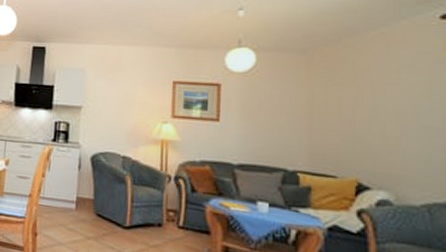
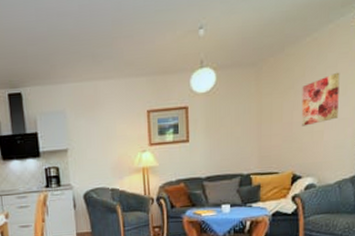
wall art: none [367,72,420,128] -> present [301,72,340,126]

